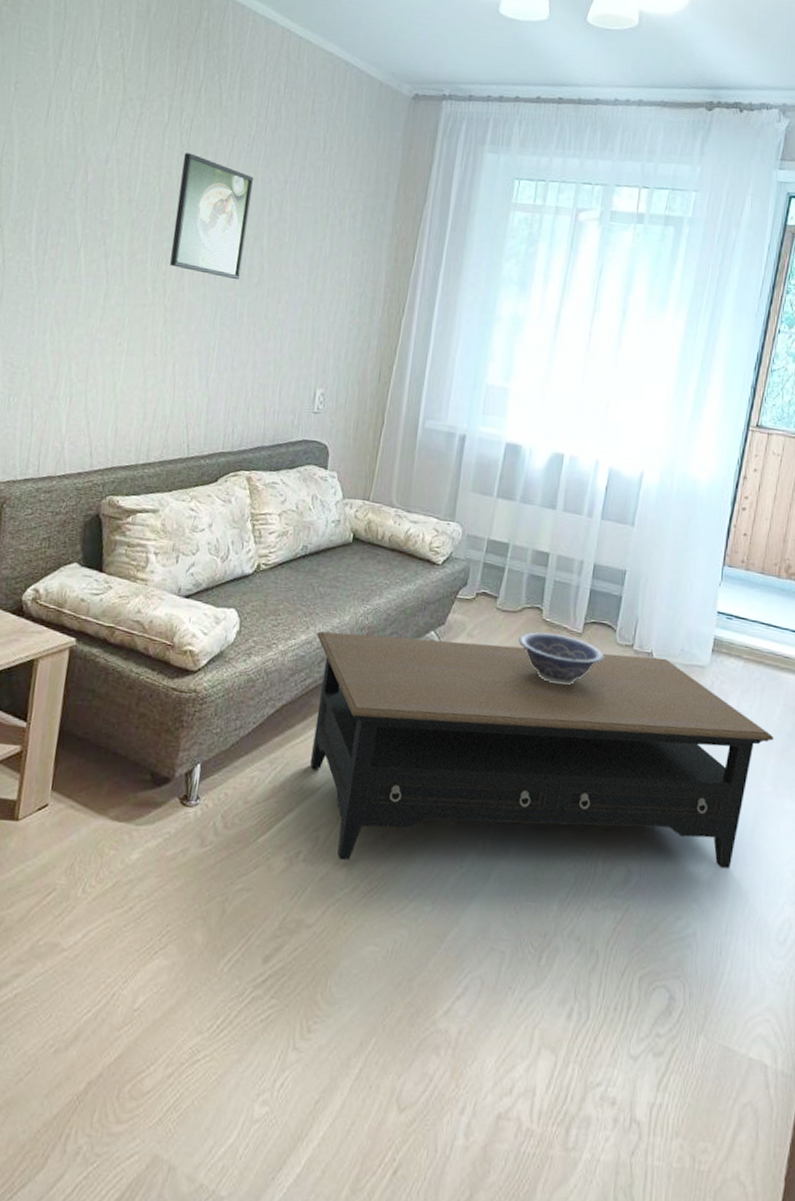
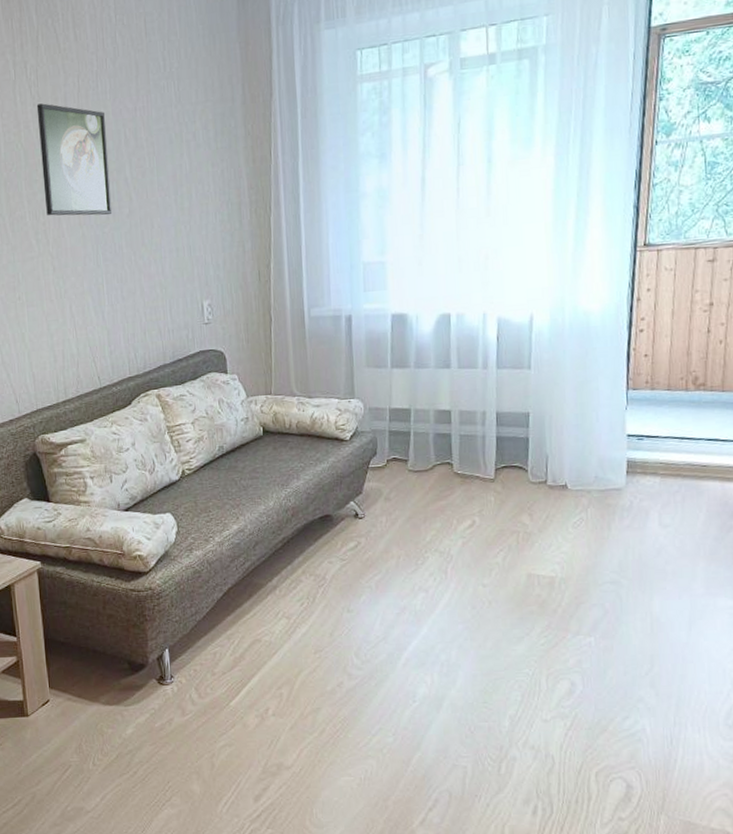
coffee table: present [309,631,774,869] -> none [247,488,700,711]
decorative bowl: present [518,632,605,686] -> none [434,483,520,530]

